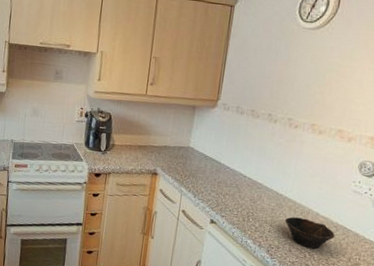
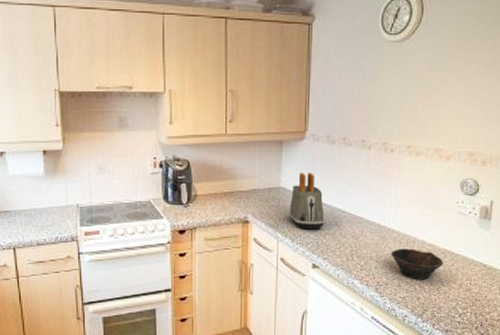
toaster: none [194,137,227,191] -> present [289,173,325,231]

